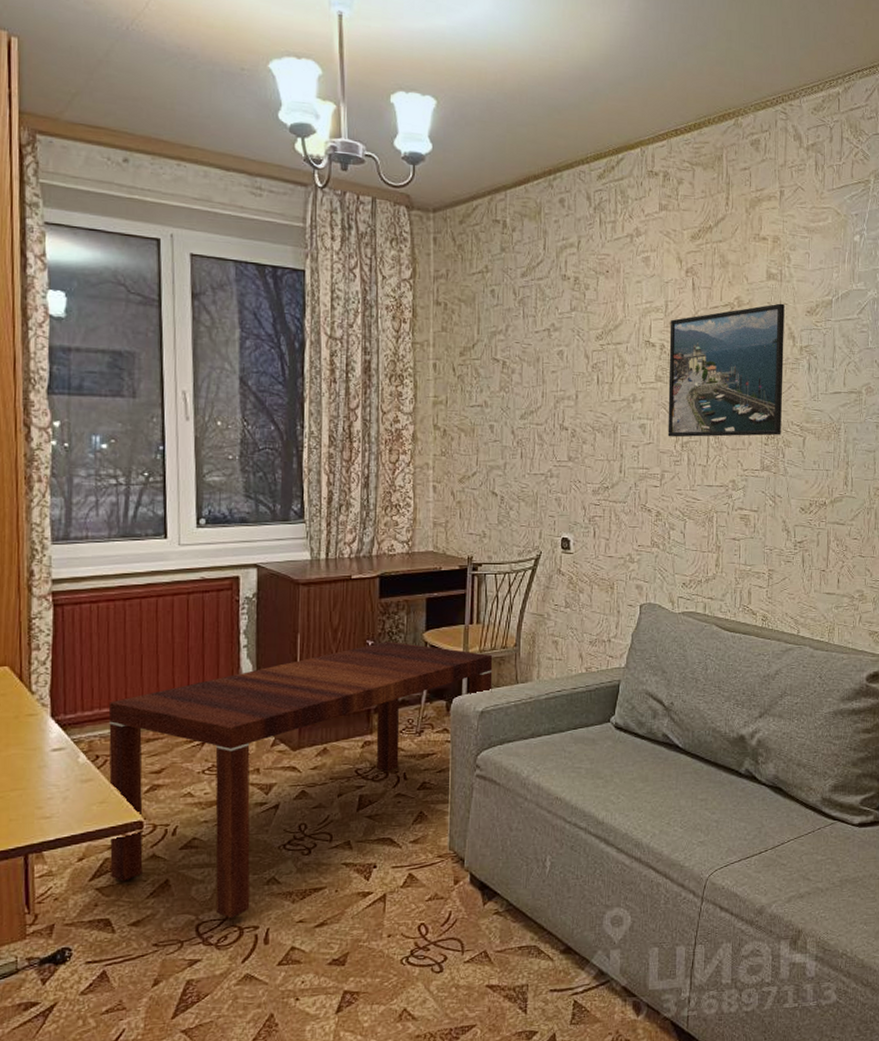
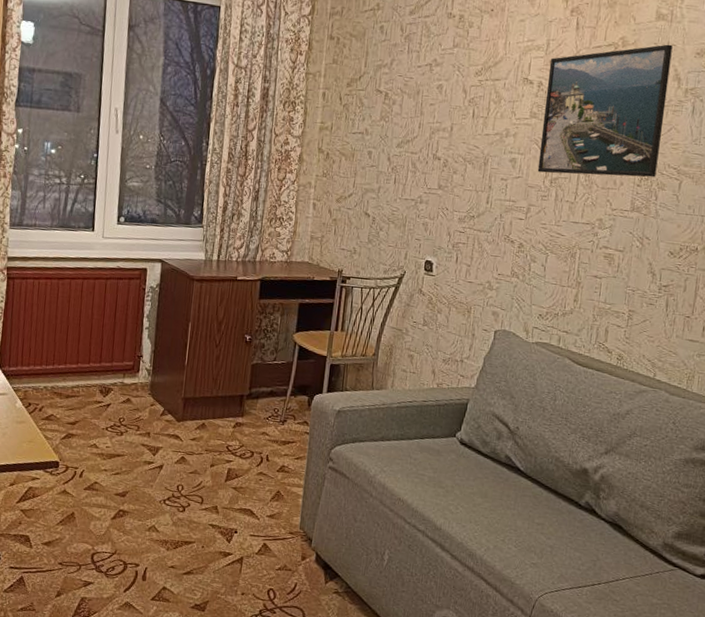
coffee table: present [108,642,493,919] -> none [32,338,353,554]

